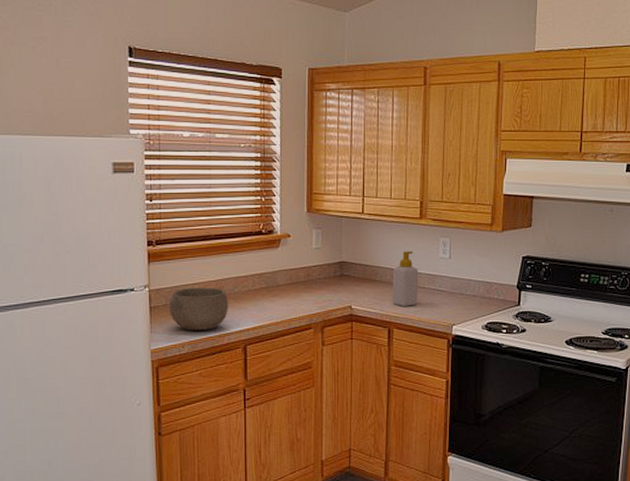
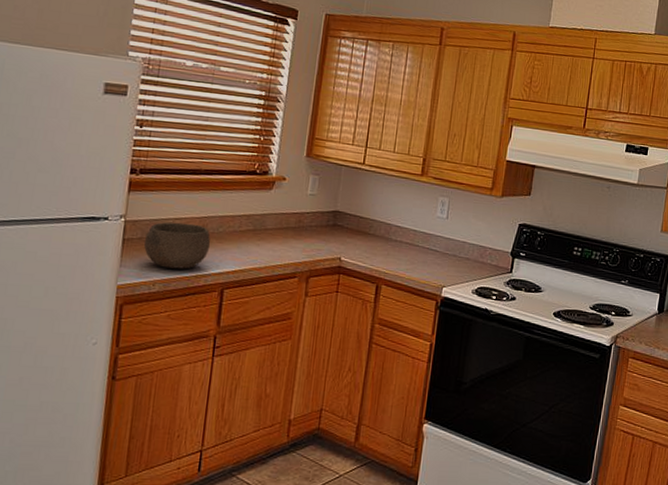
soap bottle: present [392,251,419,306] -> none [383,207,414,264]

